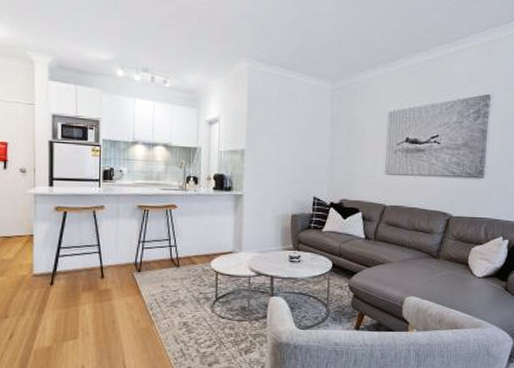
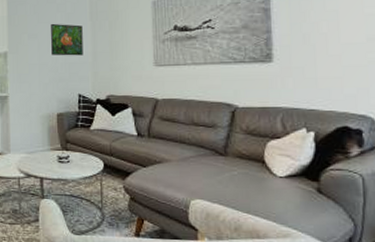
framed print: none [290,124,322,159] -> present [51,23,83,56]

